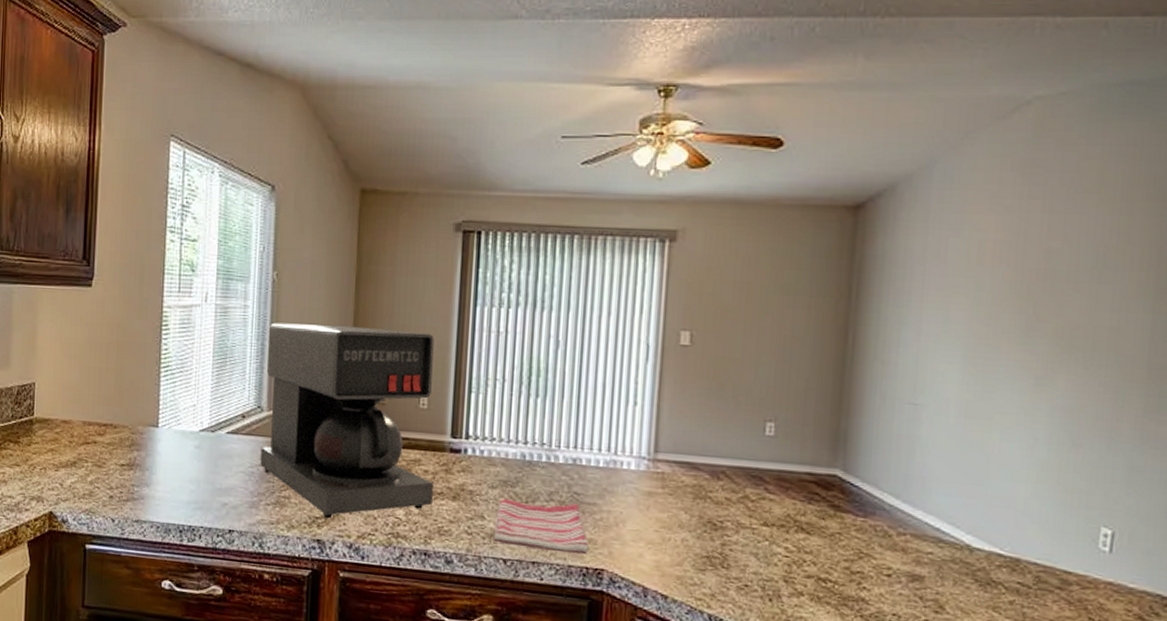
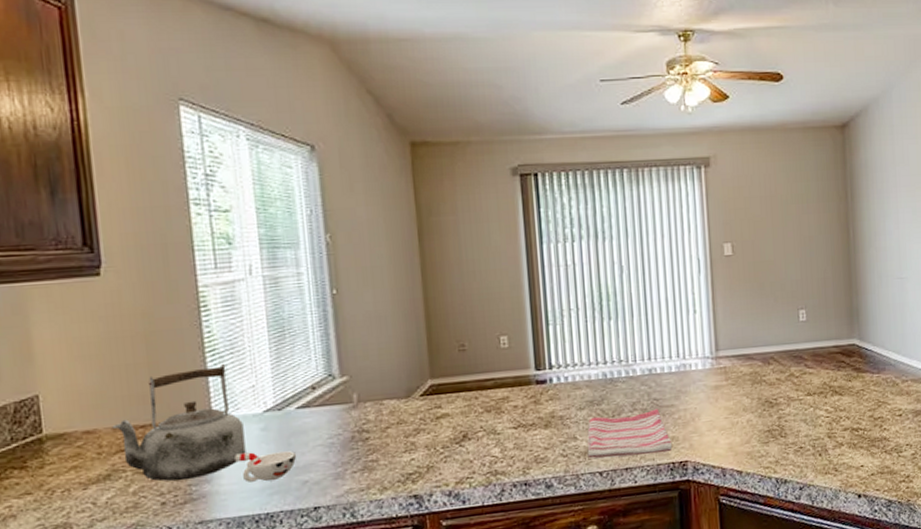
kettle: none [83,381,182,480] -> present [112,364,246,482]
cup: none [171,465,221,497] -> present [235,451,297,482]
coffee maker: present [260,322,434,519] -> none [330,276,526,473]

